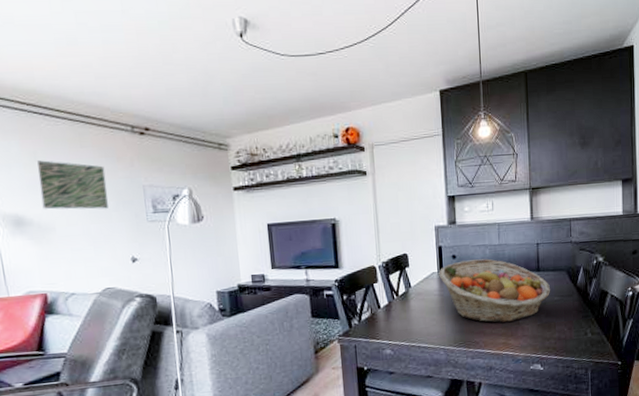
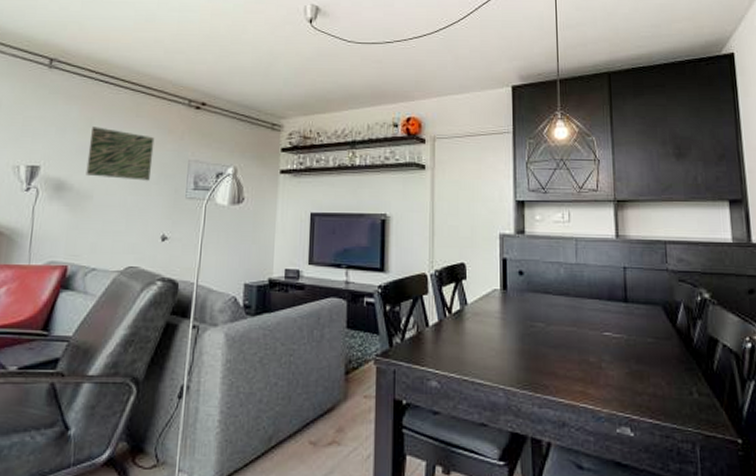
fruit basket: present [439,258,551,323] -> none [501,279,643,364]

